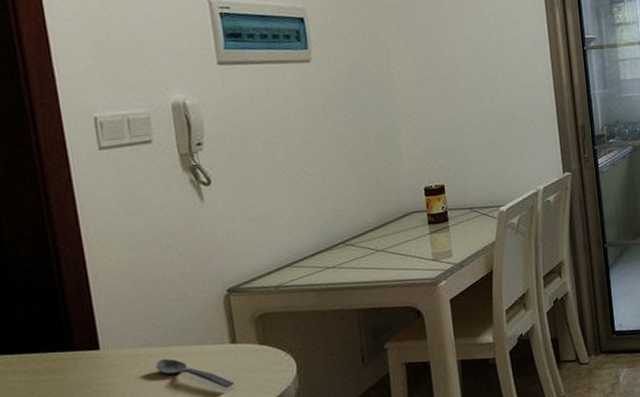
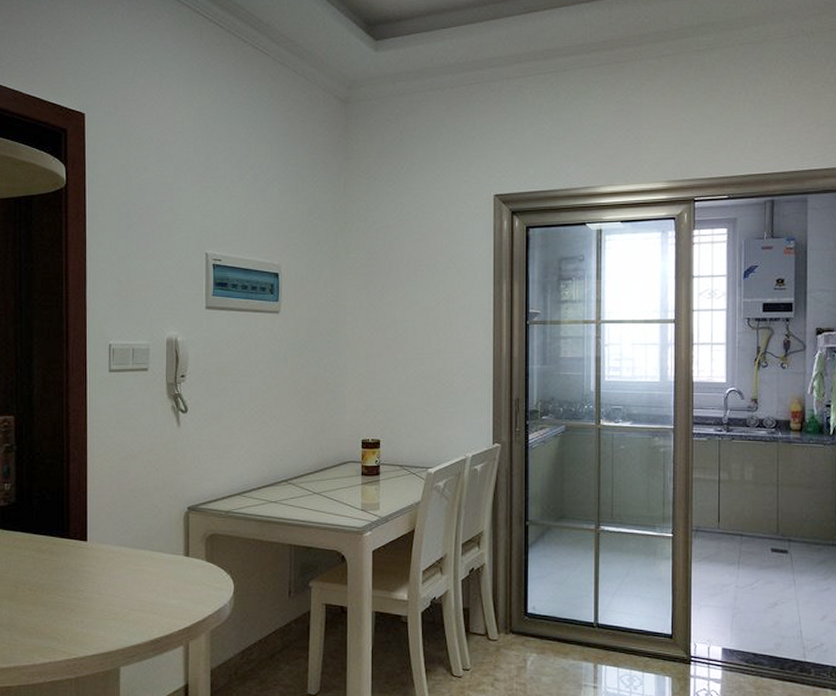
spoon: present [155,358,234,388] -> none [125,559,182,594]

